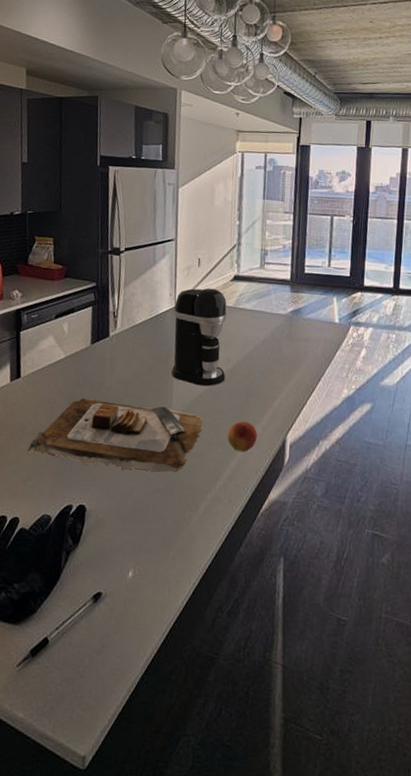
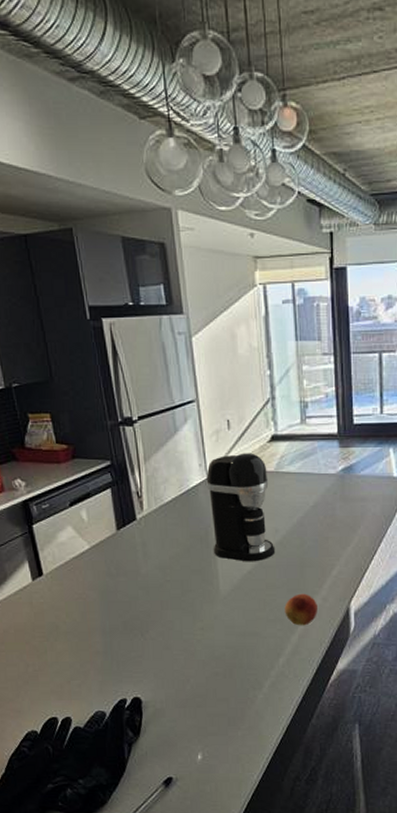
cutting board: present [26,398,204,473] -> none [65,588,257,659]

